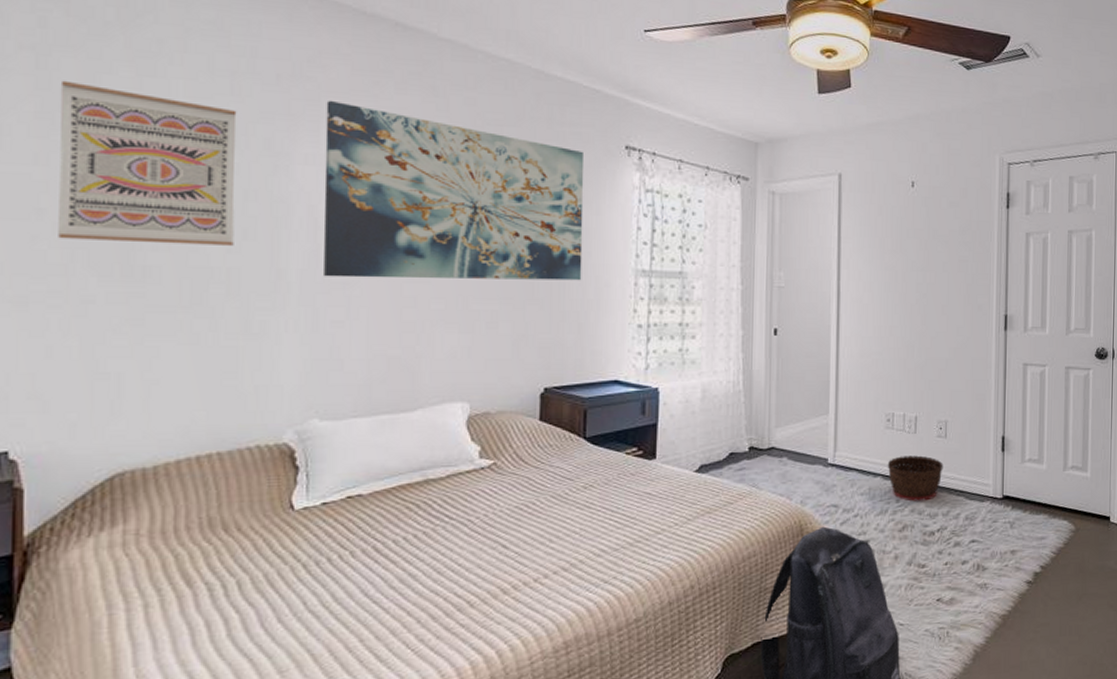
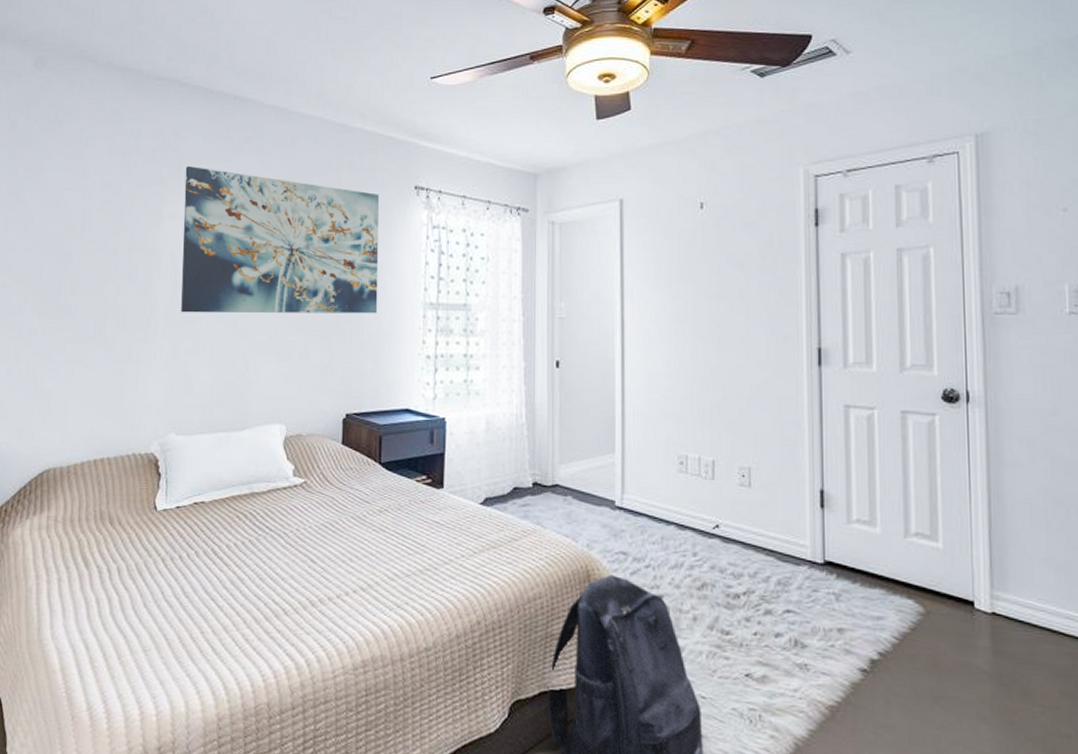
wall art: present [58,80,237,246] -> none [17,167,127,288]
basket: present [887,455,943,502] -> none [681,504,748,558]

